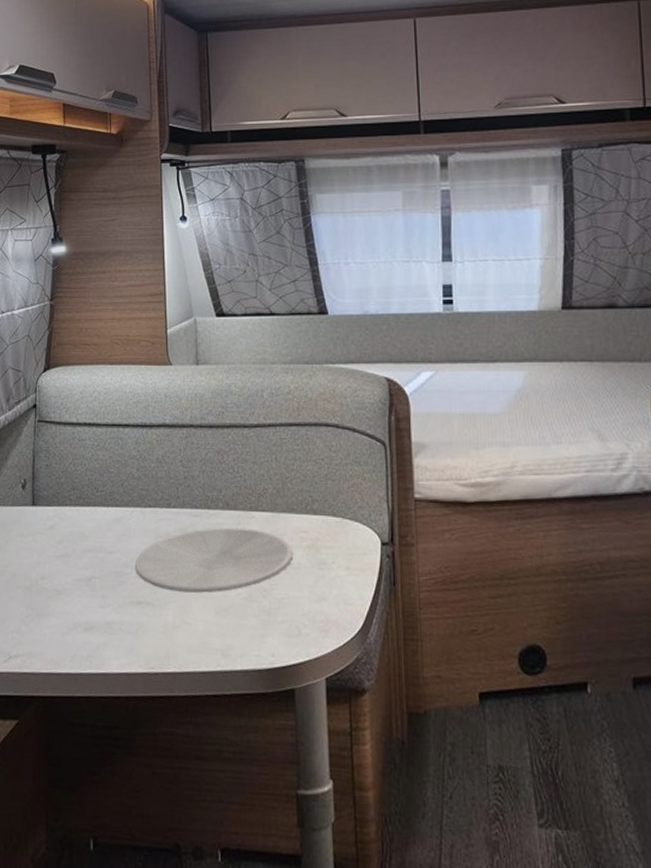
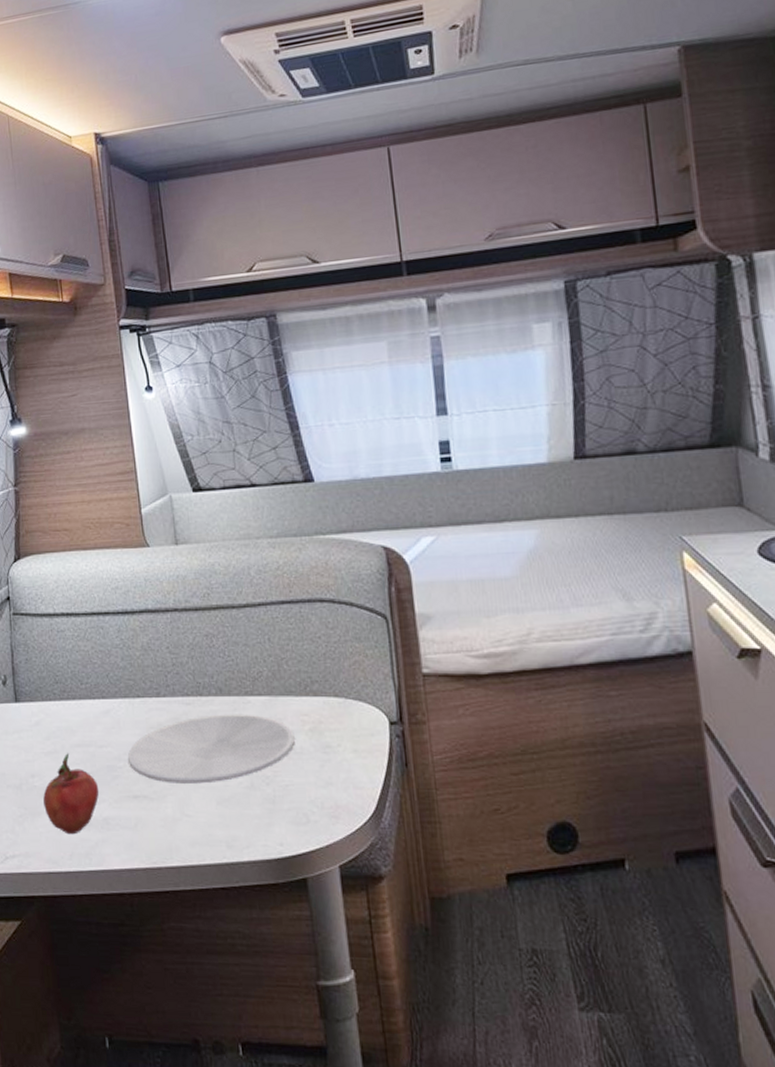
fruit: none [51,557,105,637] -> present [43,753,99,835]

